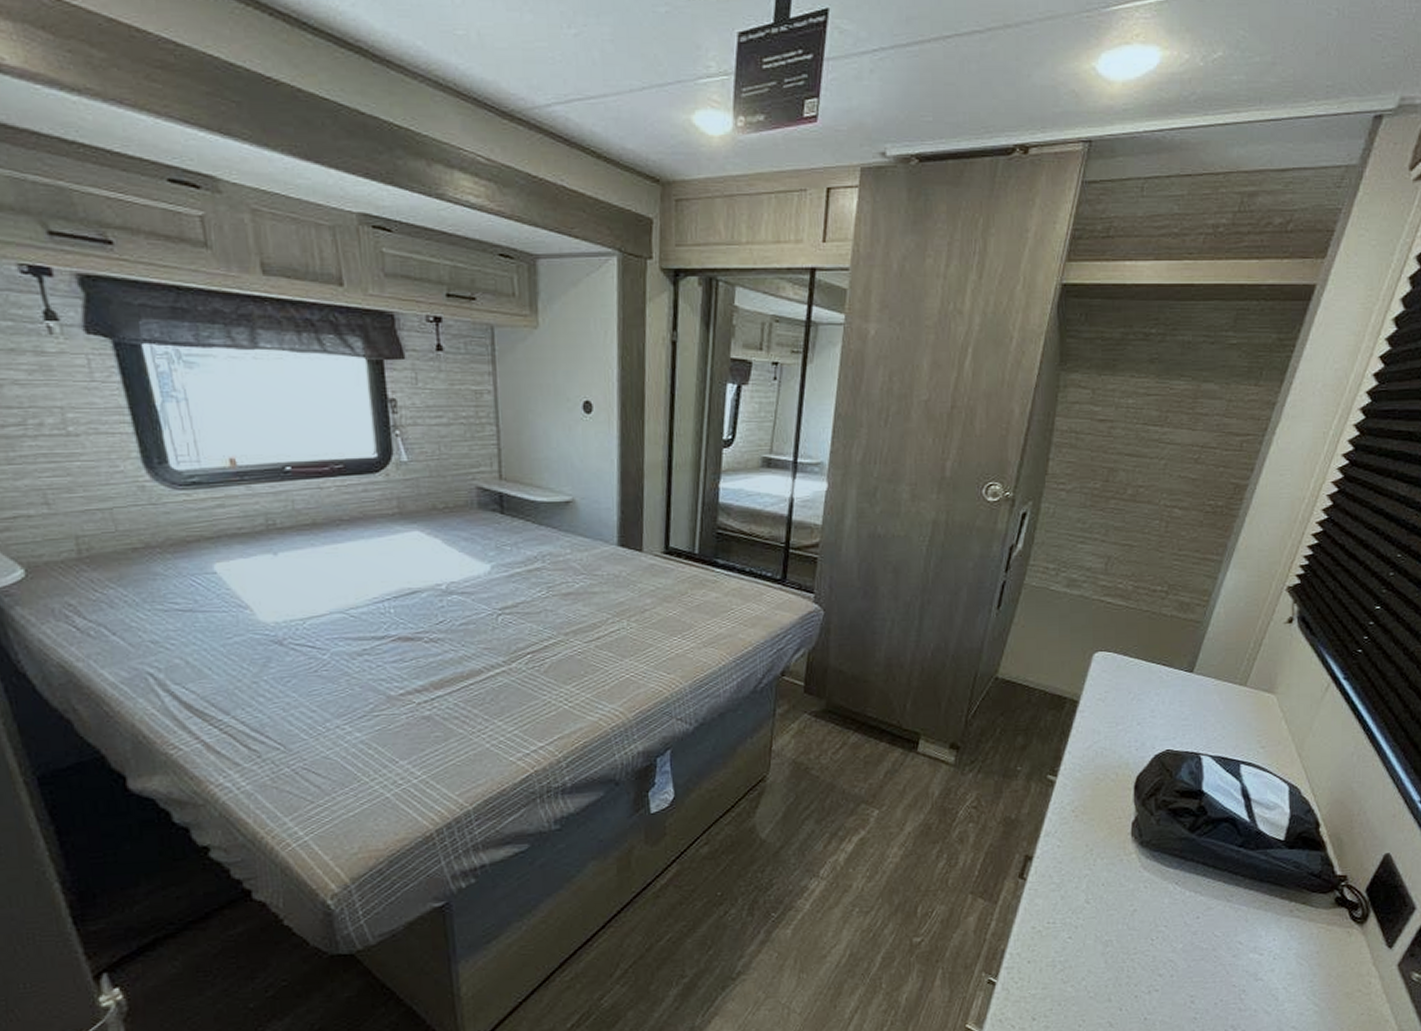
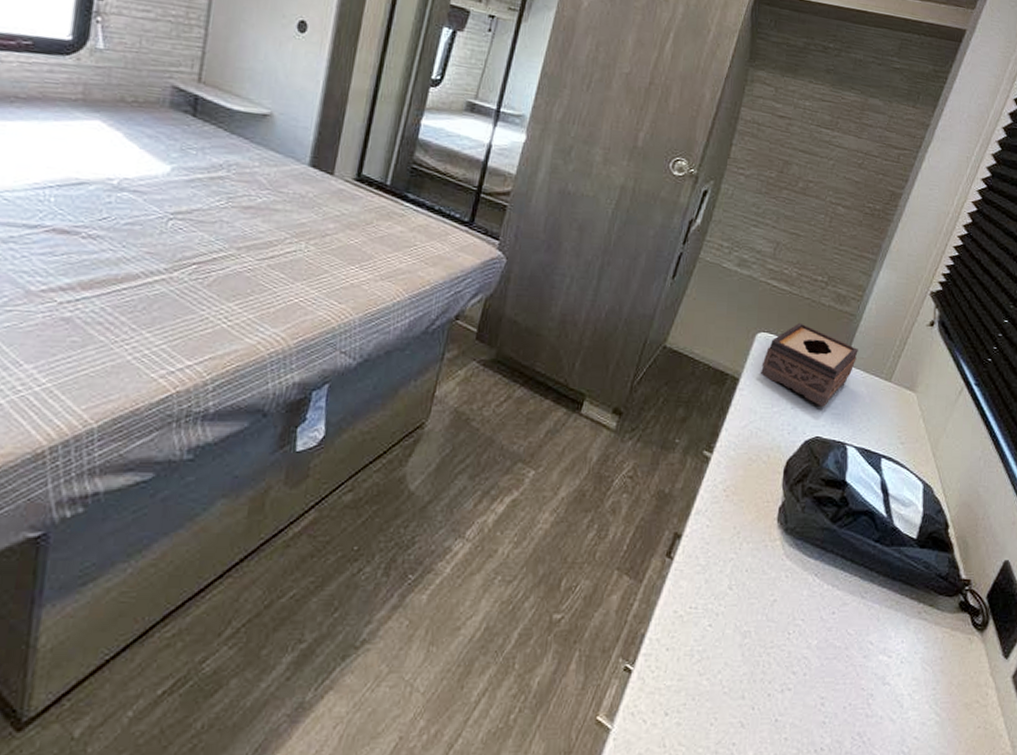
tissue box: none [1100,637,1207,720] -> present [760,322,858,407]

